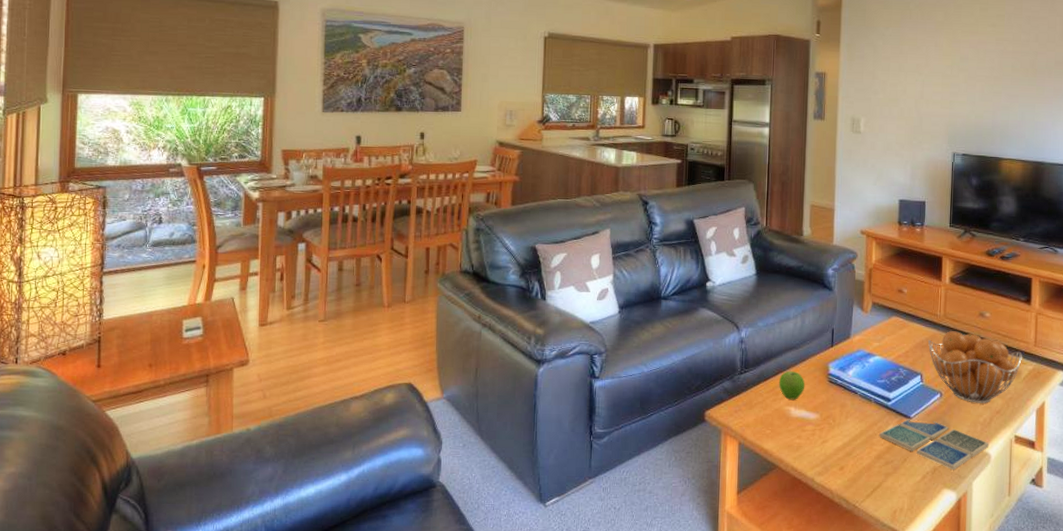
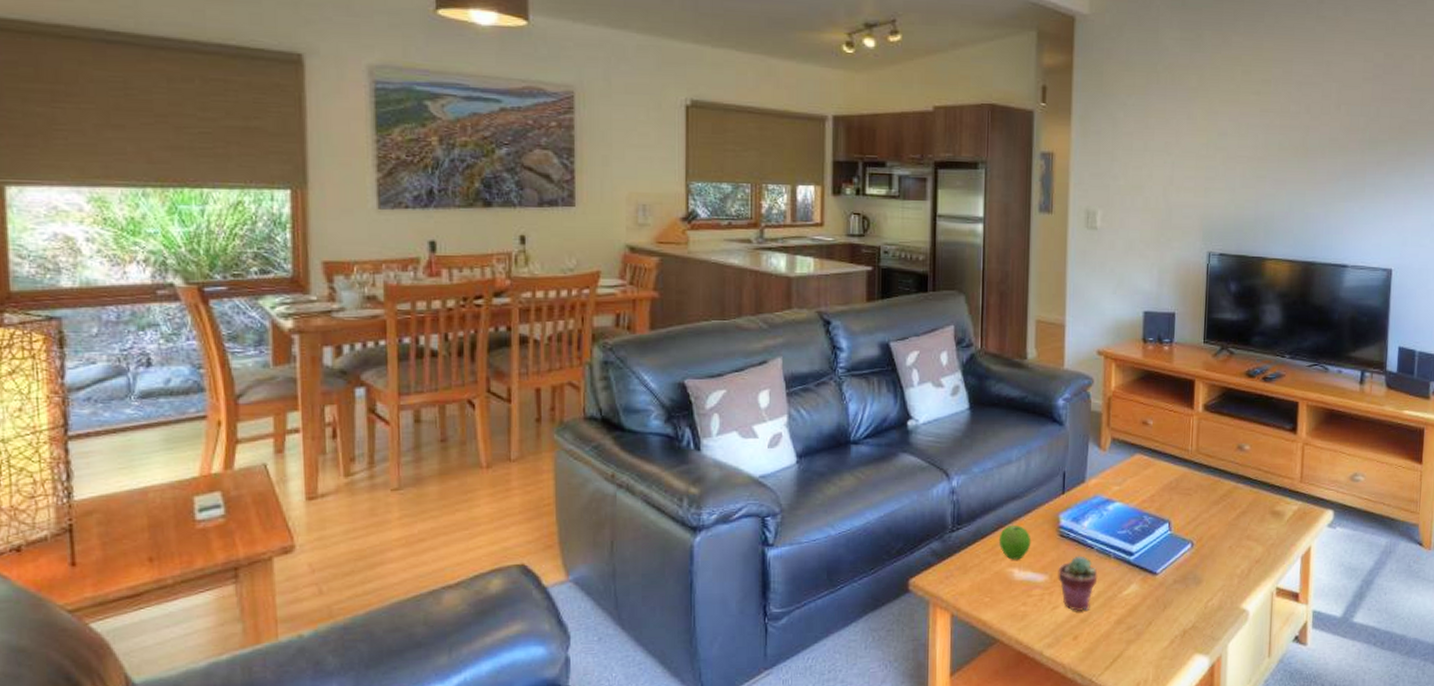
potted succulent: none [827,399,861,446] -> present [1058,555,1098,611]
drink coaster: present [879,419,990,470] -> none [1120,575,1248,631]
fruit basket: present [927,331,1022,403] -> none [1177,468,1286,552]

